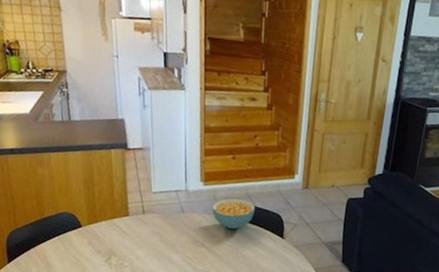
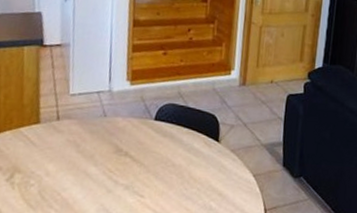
cereal bowl: present [212,198,255,229] -> none [138,98,188,134]

